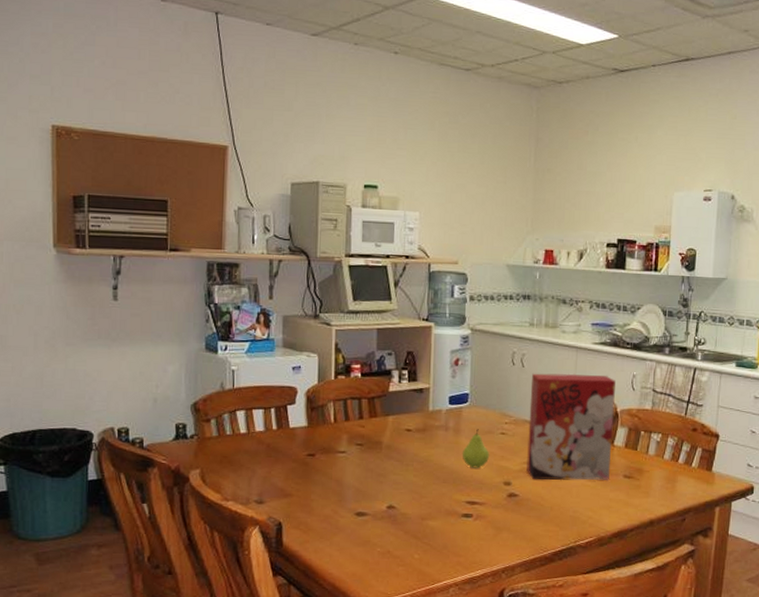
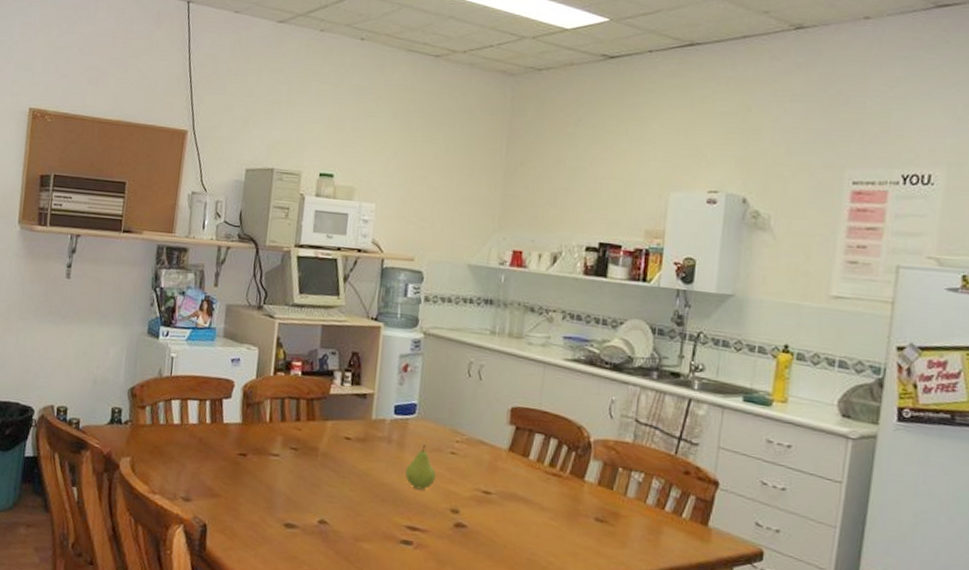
cereal box: present [526,373,616,481] -> none [478,387,590,522]

